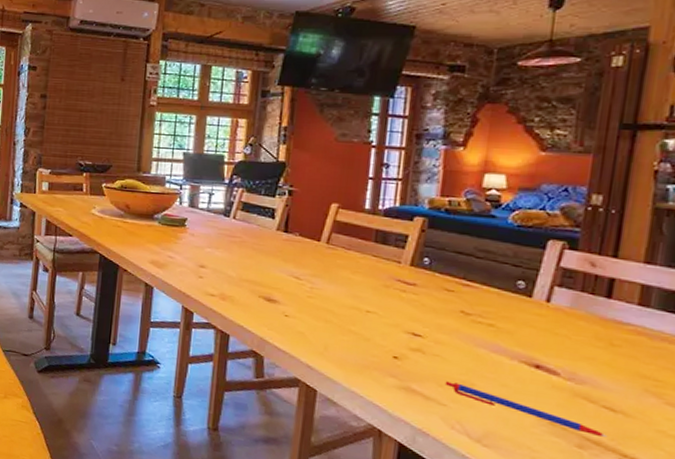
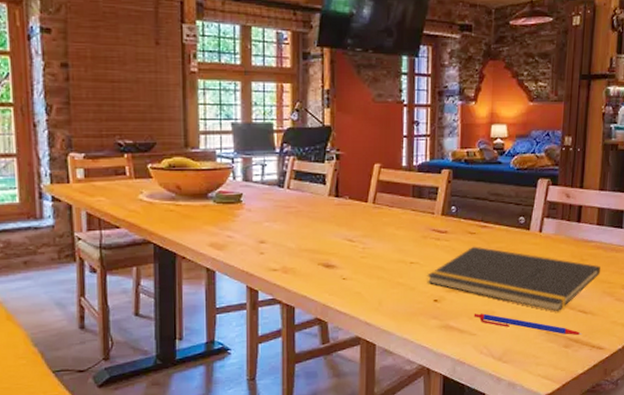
notepad: none [386,305,642,402] -> present [427,246,600,312]

